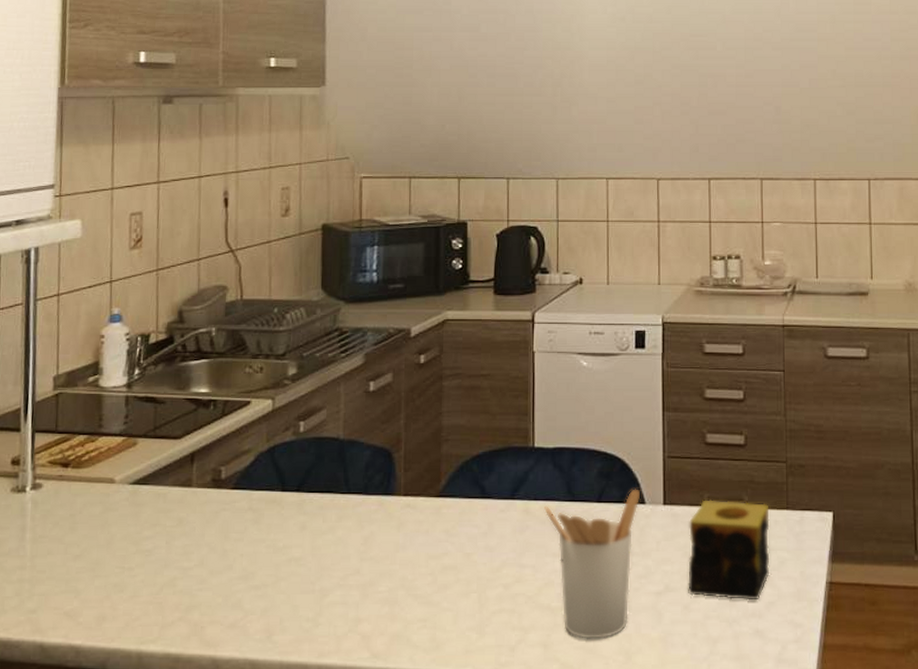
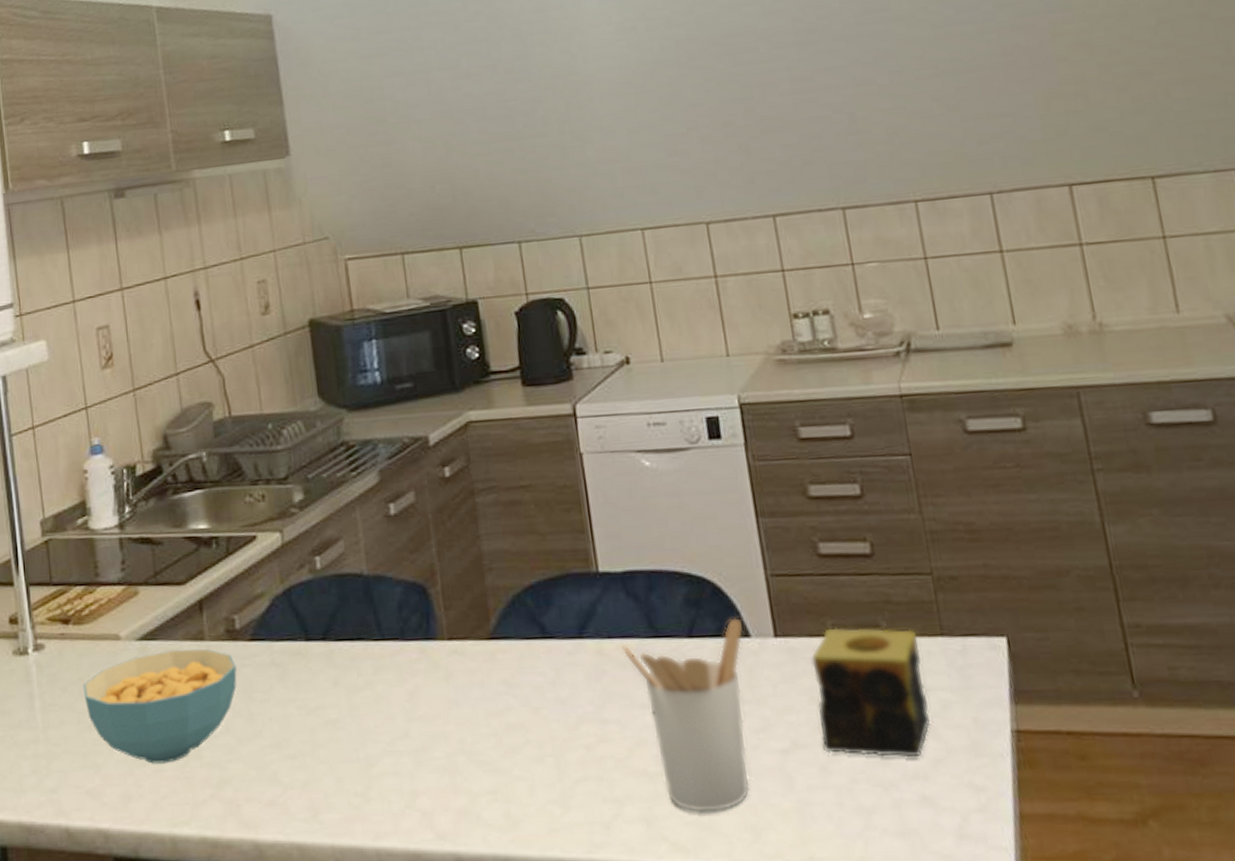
cereal bowl: none [73,493,217,590] -> present [83,649,237,764]

